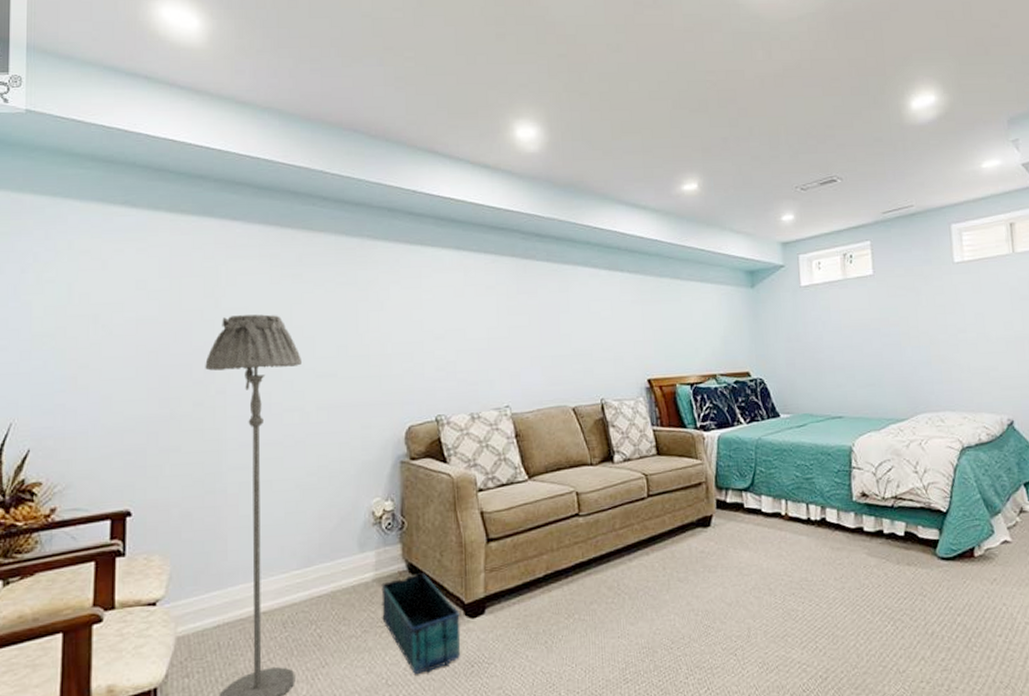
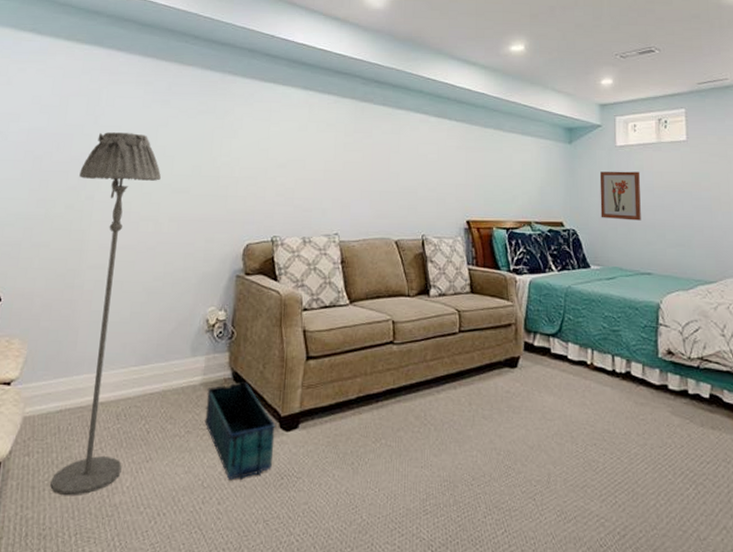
wall art: none [785,312,830,364] -> present [599,171,641,221]

